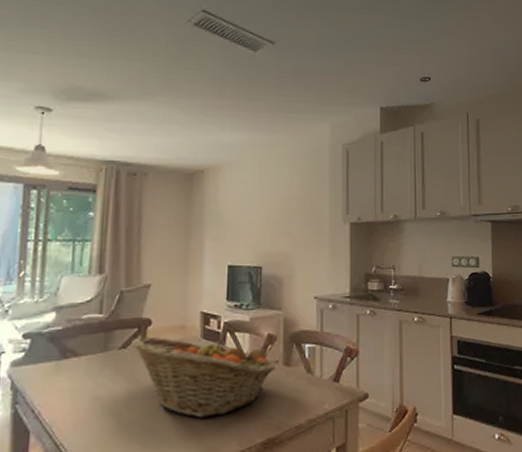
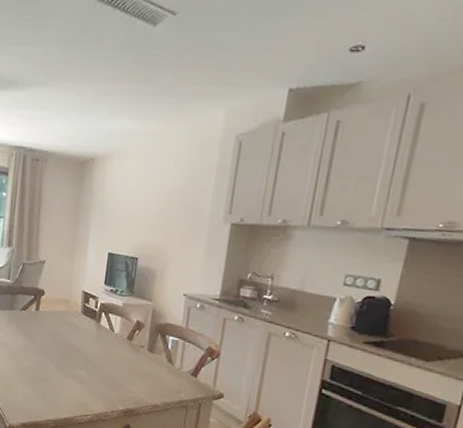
fruit basket: present [131,336,275,418] -> none [29,303,140,380]

